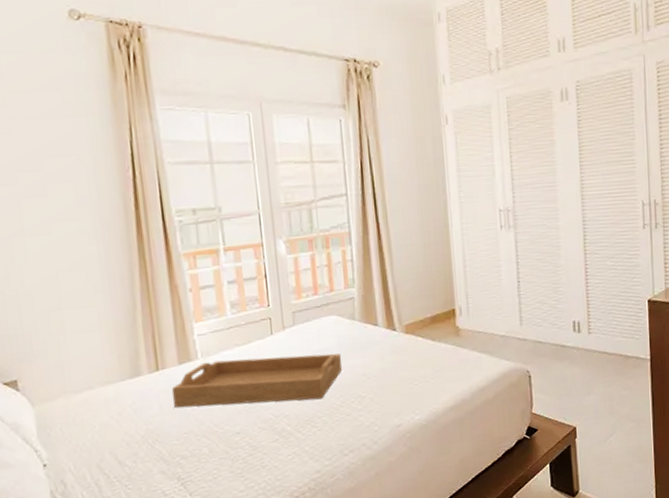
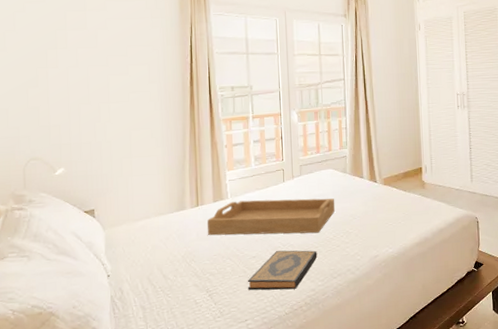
hardback book: none [230,421,322,475] -> present [247,250,317,290]

